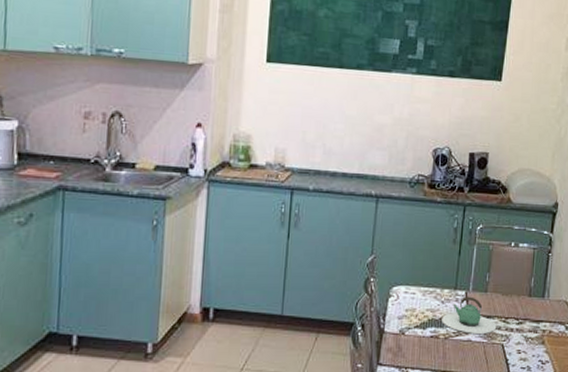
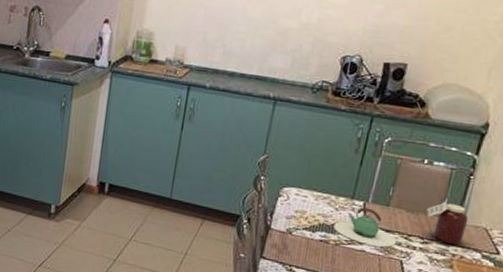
jar: none [518,280,552,320] -> present [426,201,469,245]

